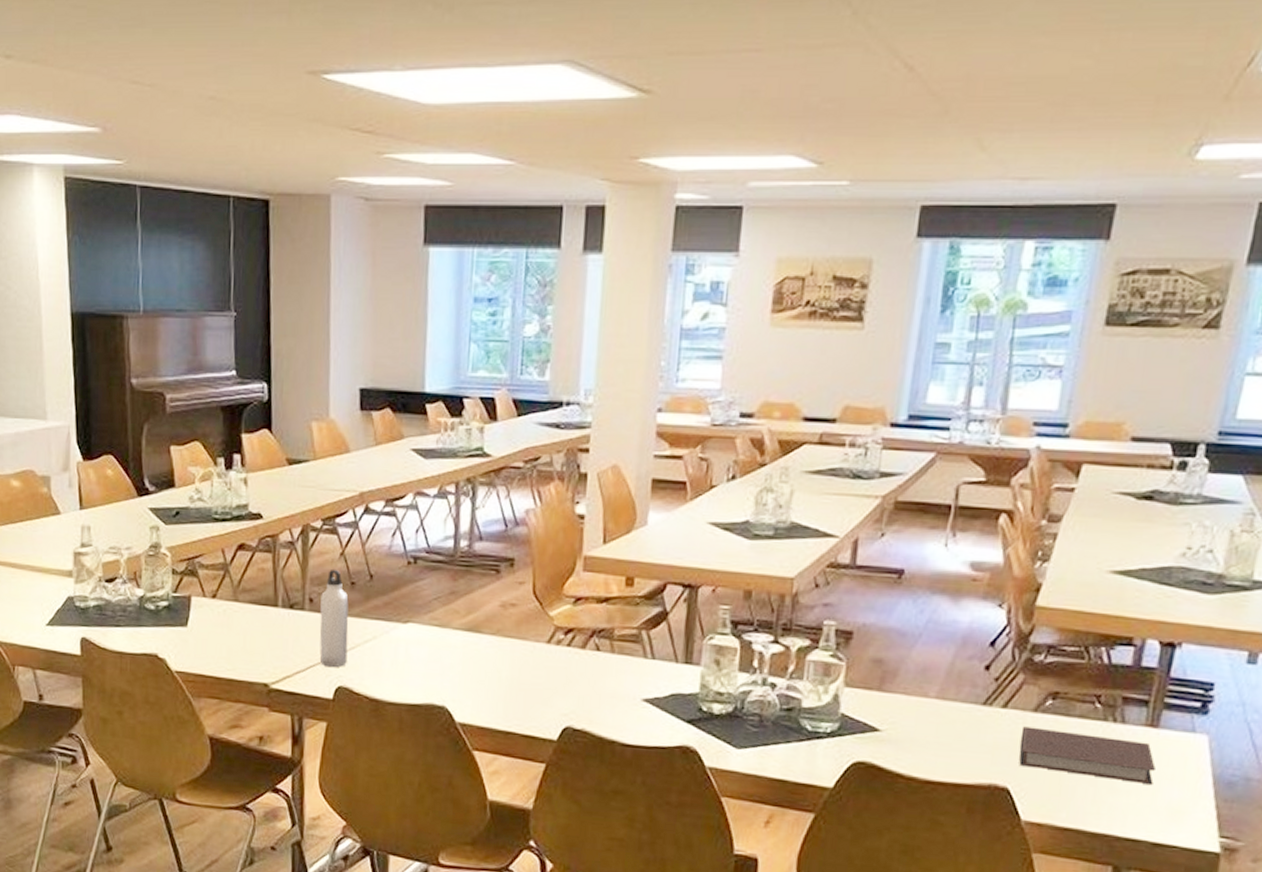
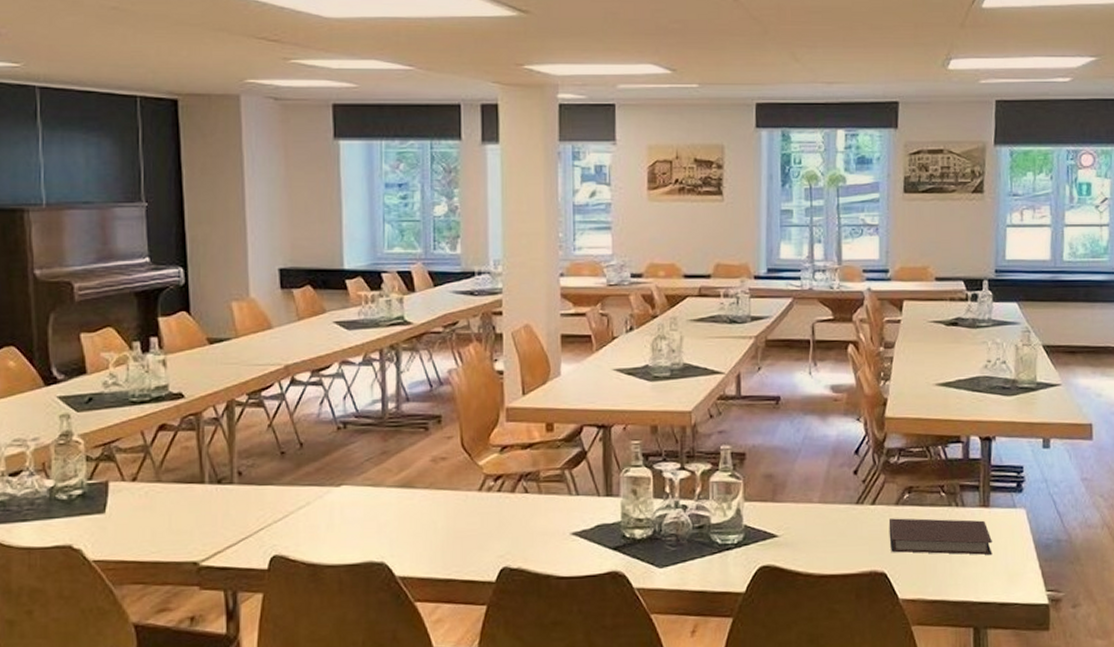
water bottle: present [319,569,349,668] -> none [250,440,281,538]

